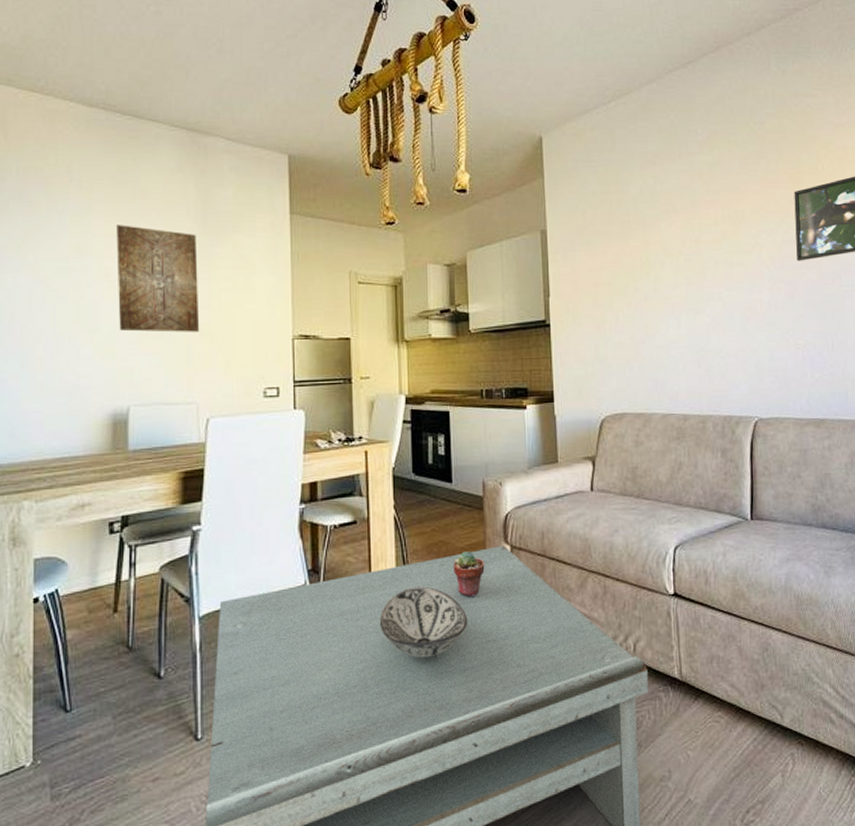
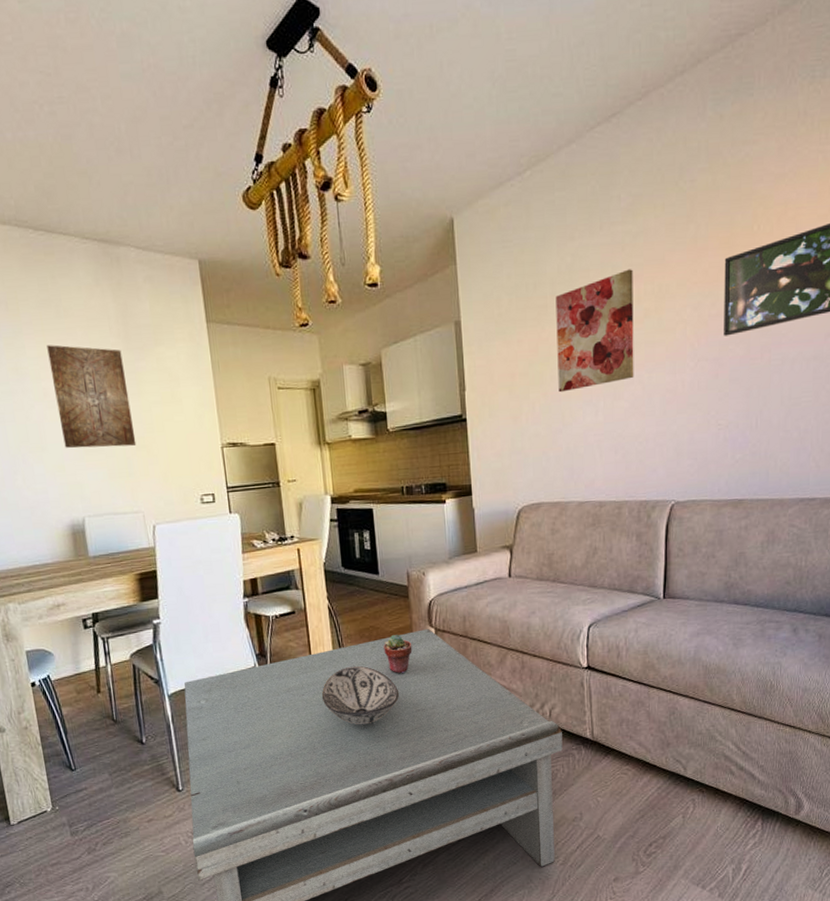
wall art: none [638,195,715,304] -> present [555,269,634,393]

